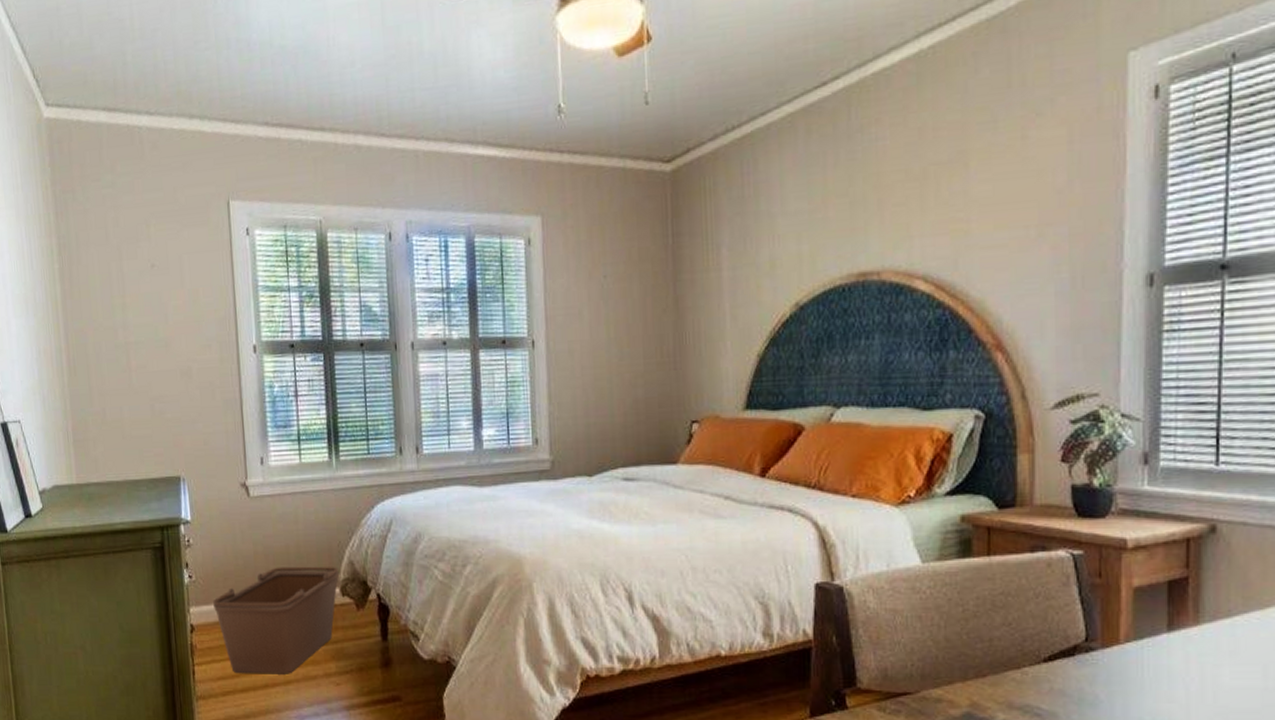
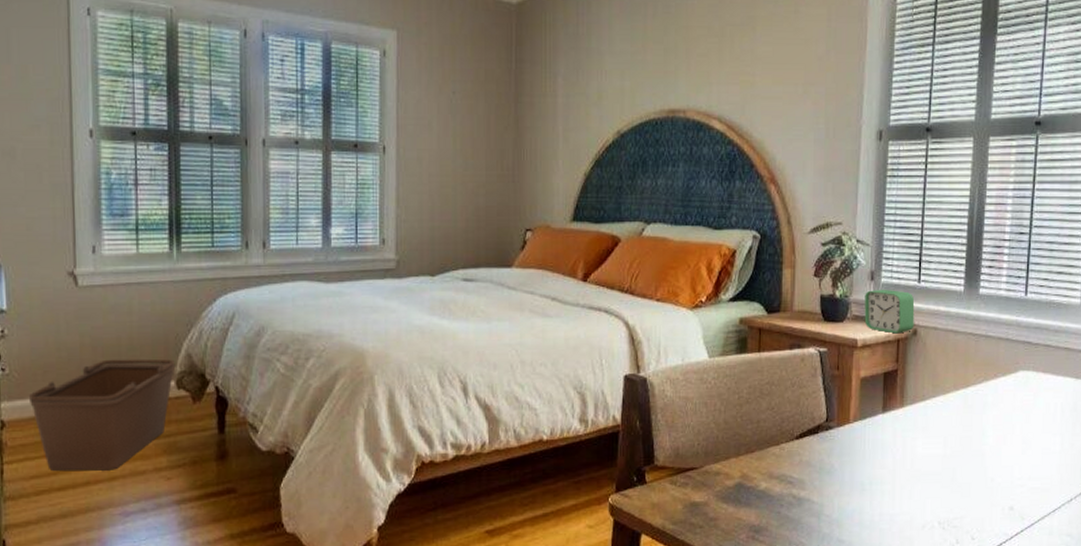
alarm clock: none [1136,474,1212,531] -> present [864,289,915,334]

